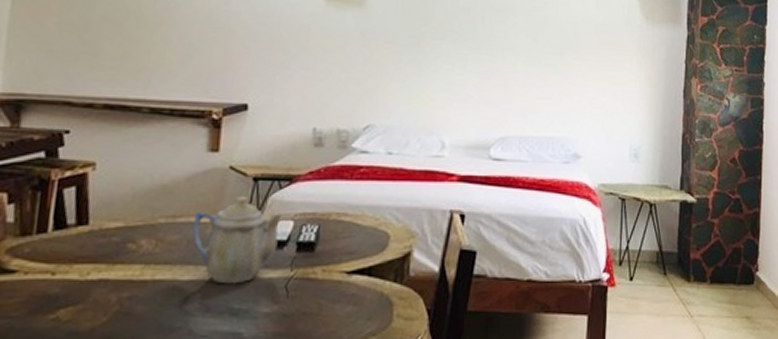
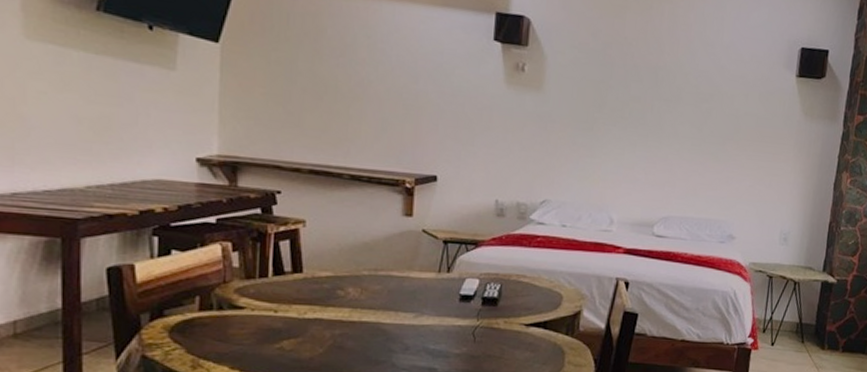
teapot: present [192,195,284,284] -> none [391,255,471,329]

